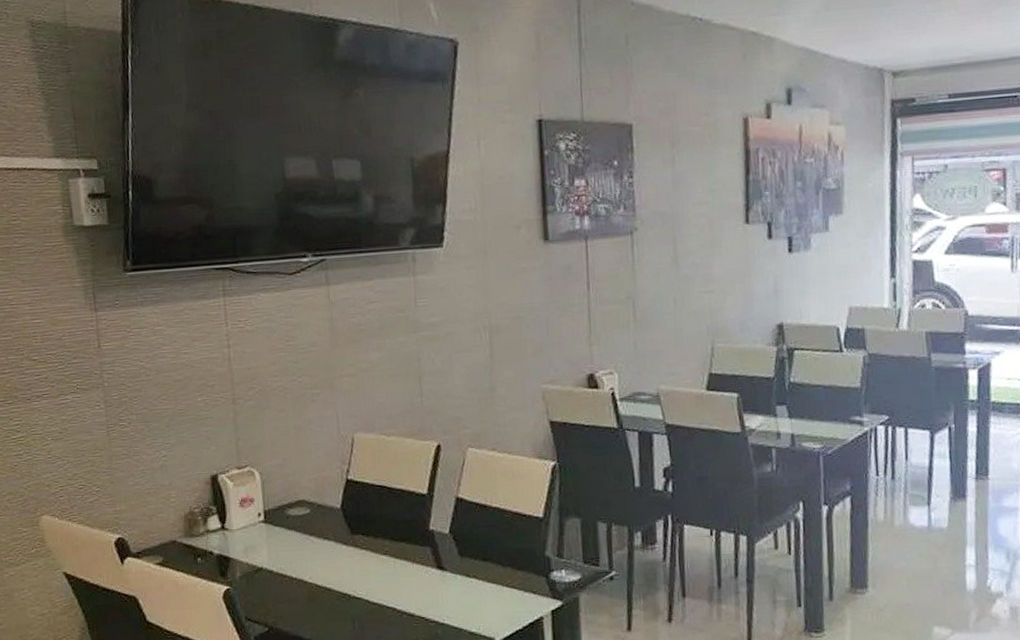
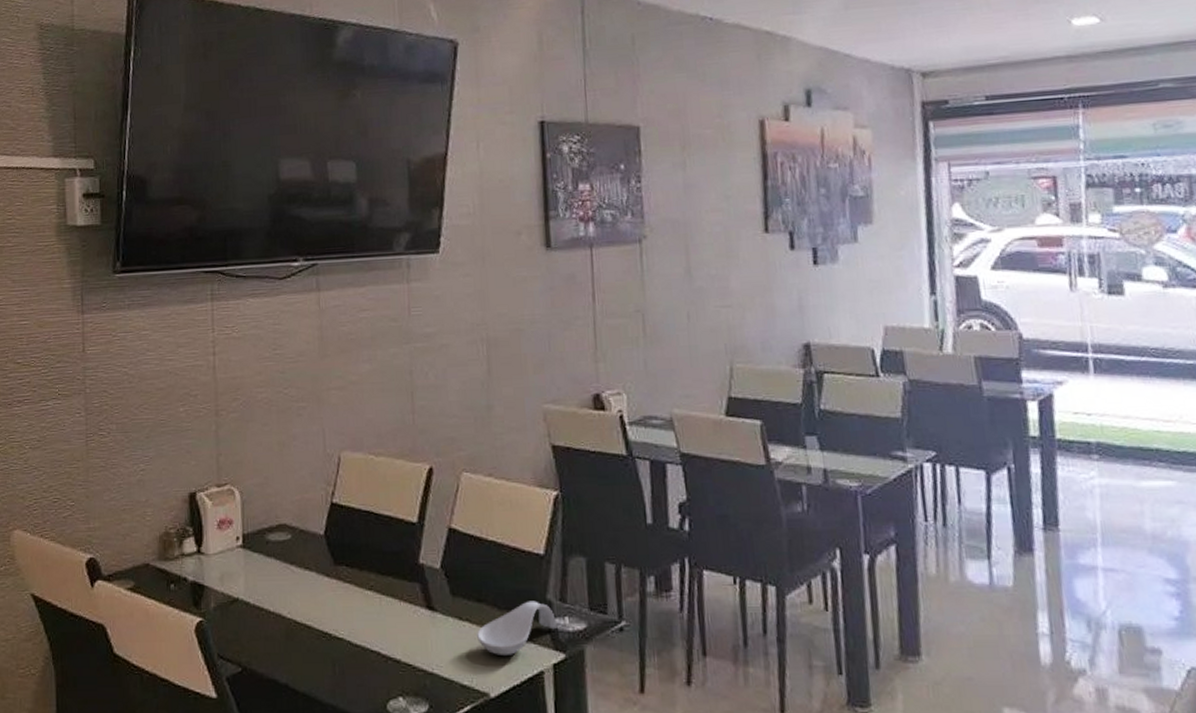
spoon rest: none [483,557,554,606] -> present [477,601,556,657]

